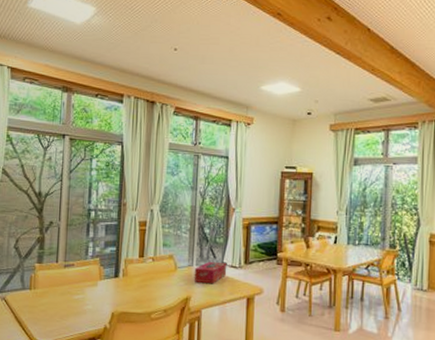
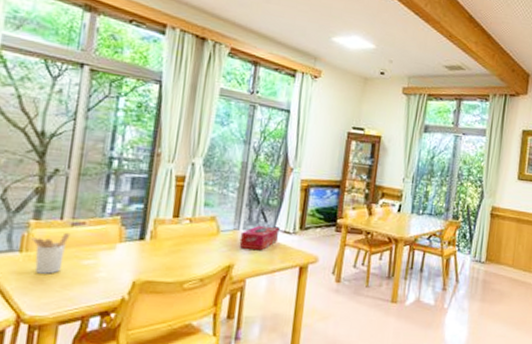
utensil holder: none [37,273,64,307] -> present [31,232,71,274]

